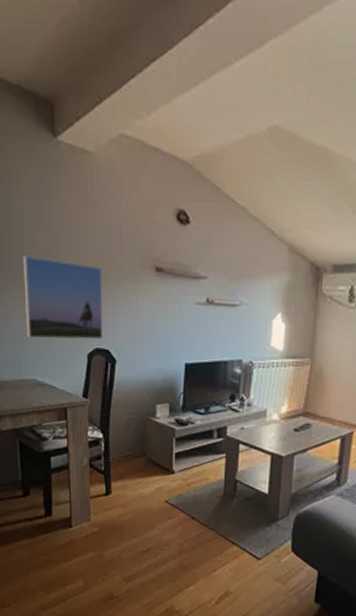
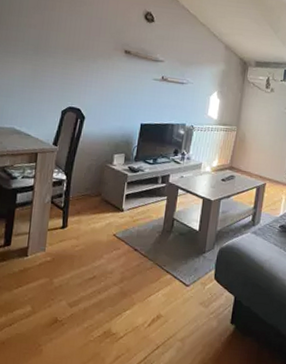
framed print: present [22,255,104,340] -> none [12,31,83,101]

